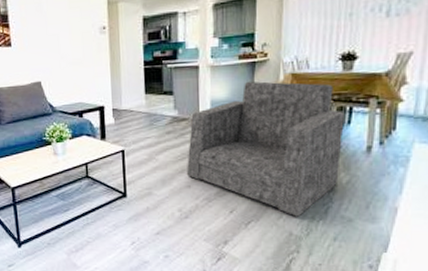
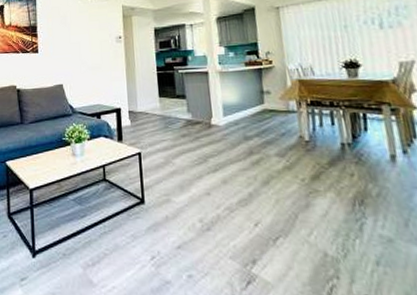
armchair: present [187,81,344,217] -> none [204,86,367,234]

